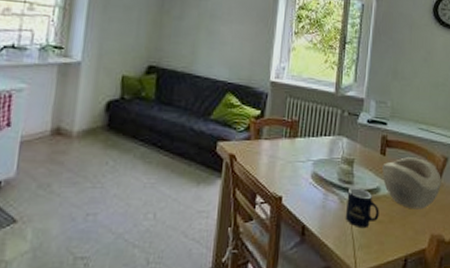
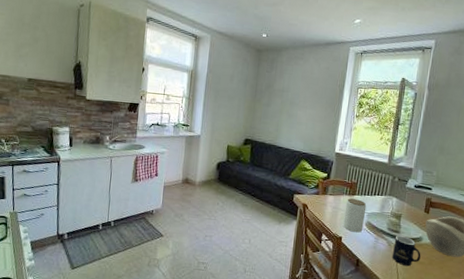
jar: none [283,142,312,189] -> present [343,198,367,233]

